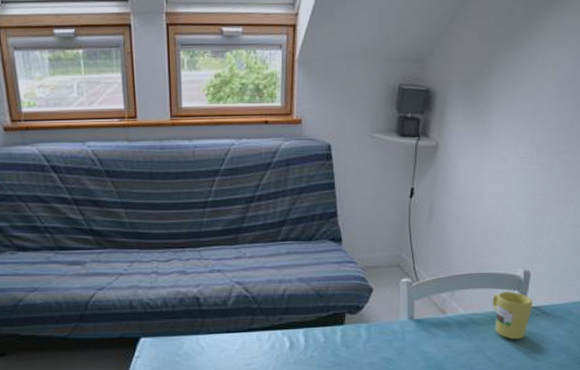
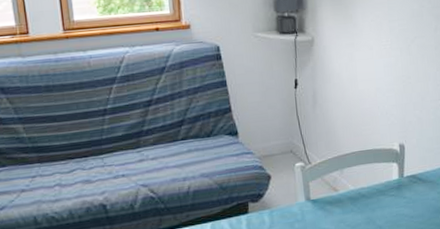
mug: present [492,291,533,339] -> none [375,164,410,207]

